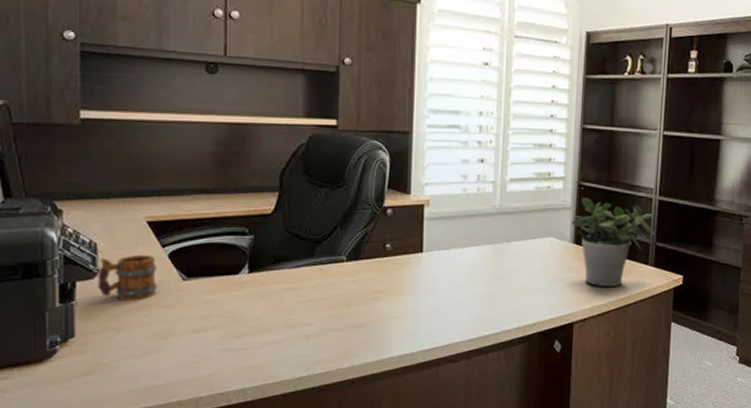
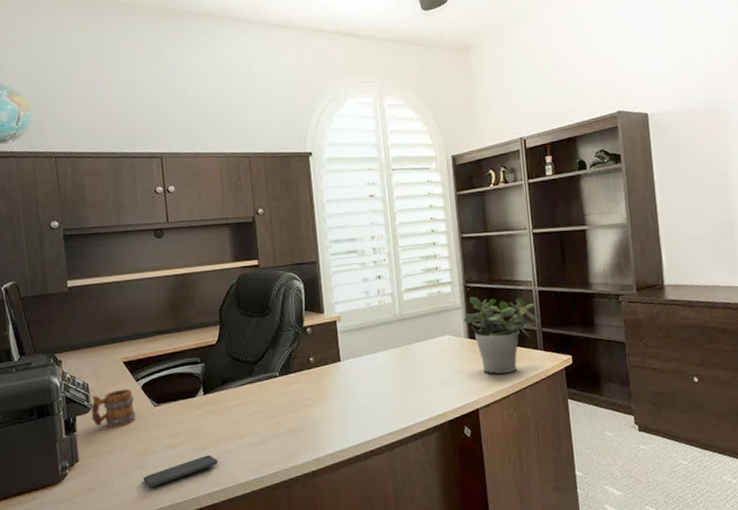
smartphone: none [158,344,258,376] -> present [143,455,218,488]

